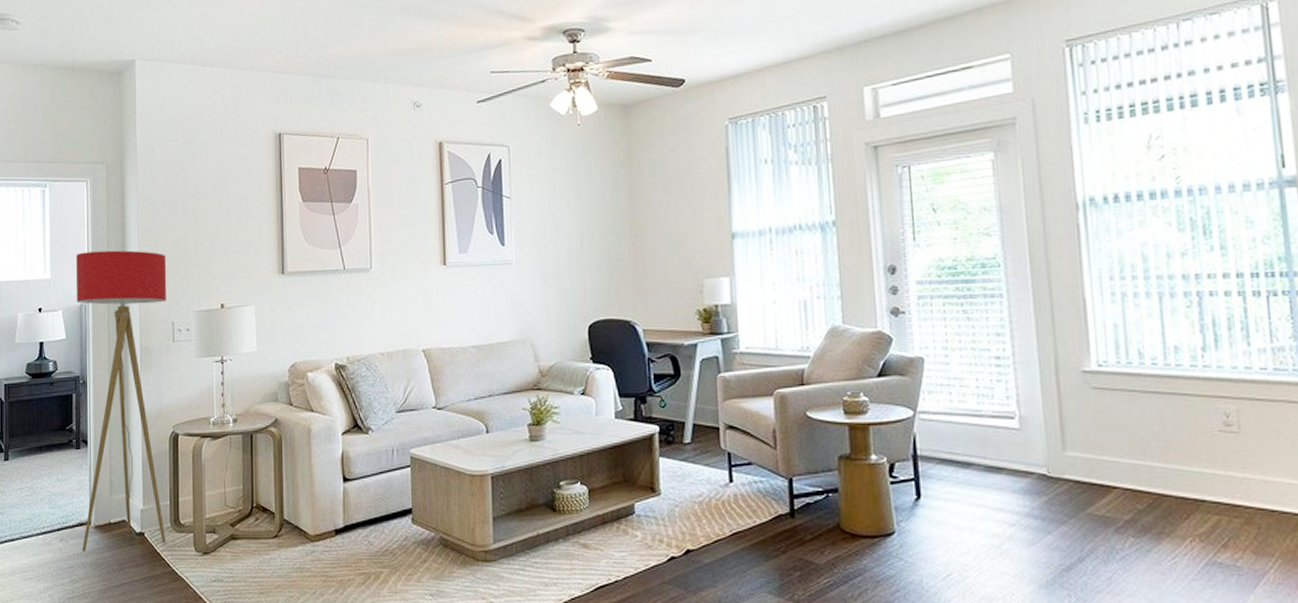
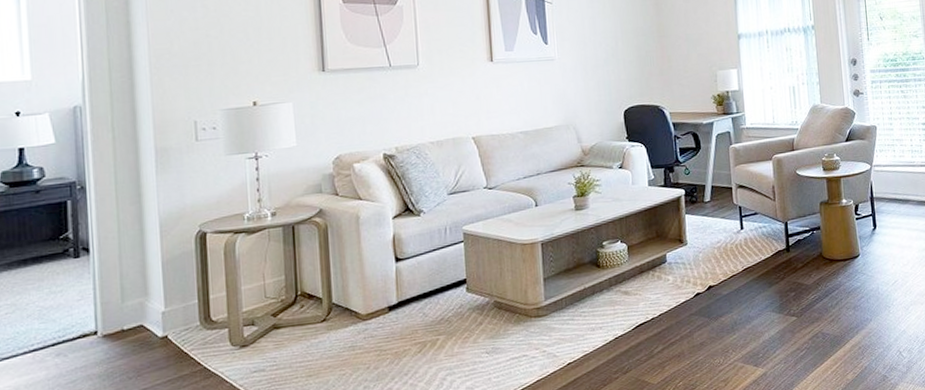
floor lamp: present [75,250,167,552] -> none [66,49,194,364]

